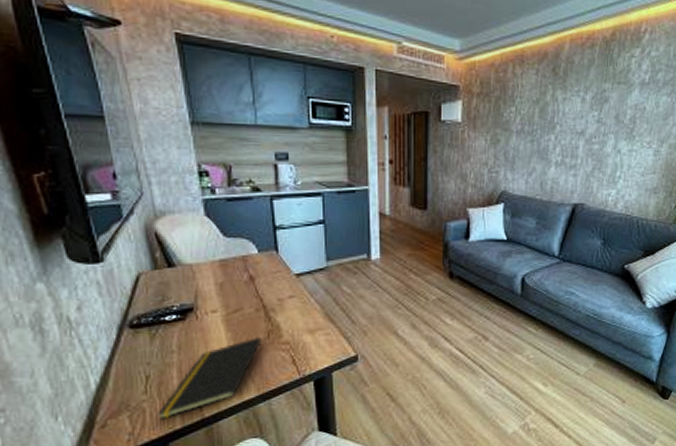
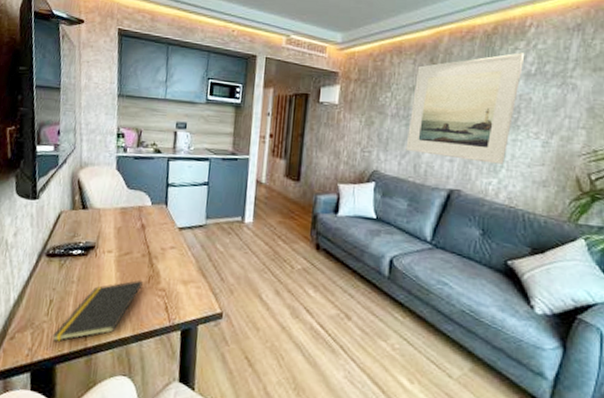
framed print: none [532,60,640,175] -> present [405,52,525,164]

